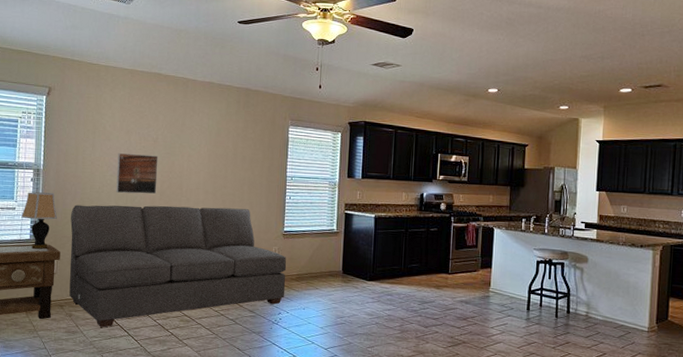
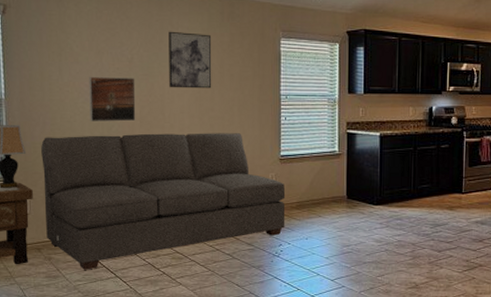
wall art: none [188,116,228,168] -> present [169,31,212,89]

